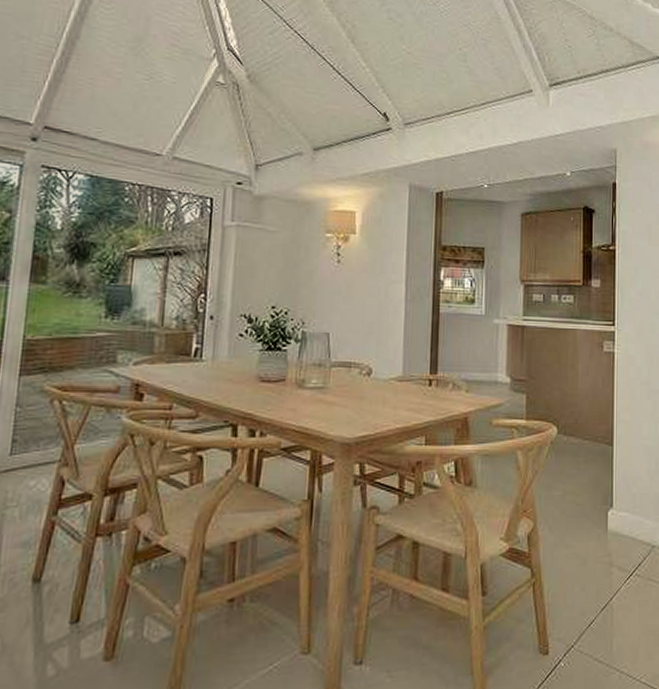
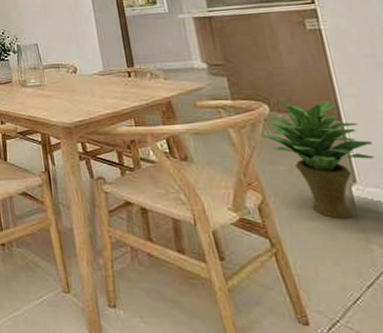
potted plant: none [544,421,632,544] -> present [261,99,375,218]

